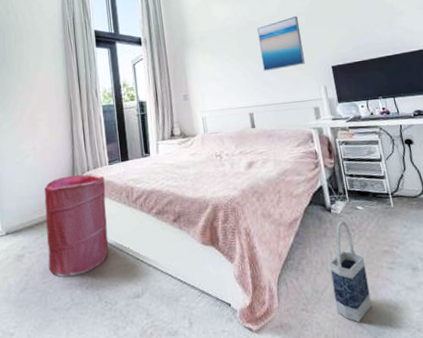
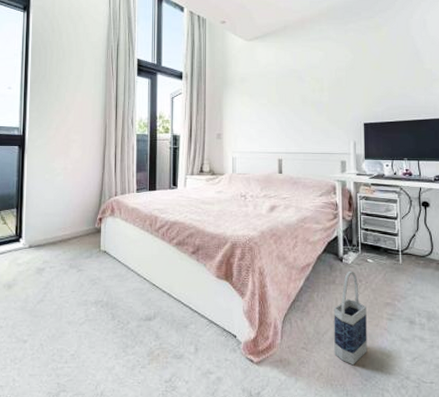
laundry hamper: present [44,174,109,277] -> none [67,198,131,293]
wall art: present [256,15,305,72] -> none [297,69,339,121]

